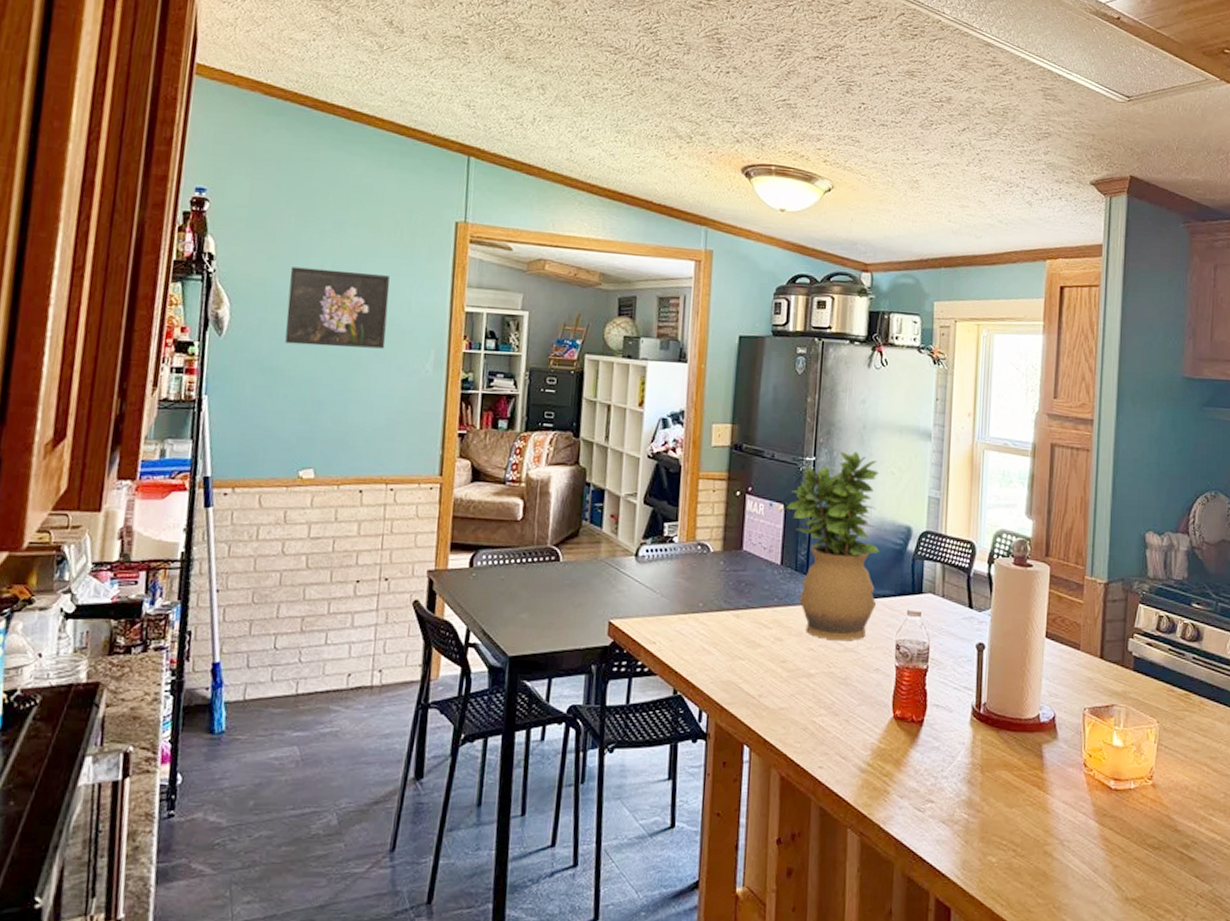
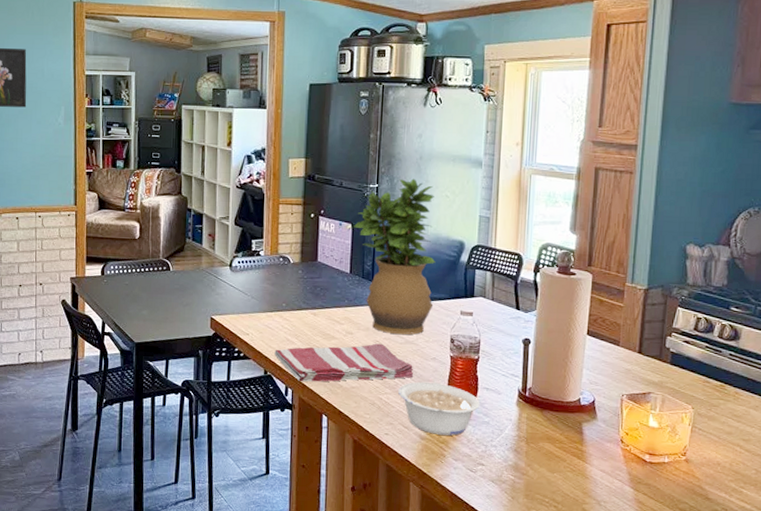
dish towel: none [687,652,854,704] -> present [274,343,414,382]
legume: none [835,699,930,766] -> present [398,381,481,436]

